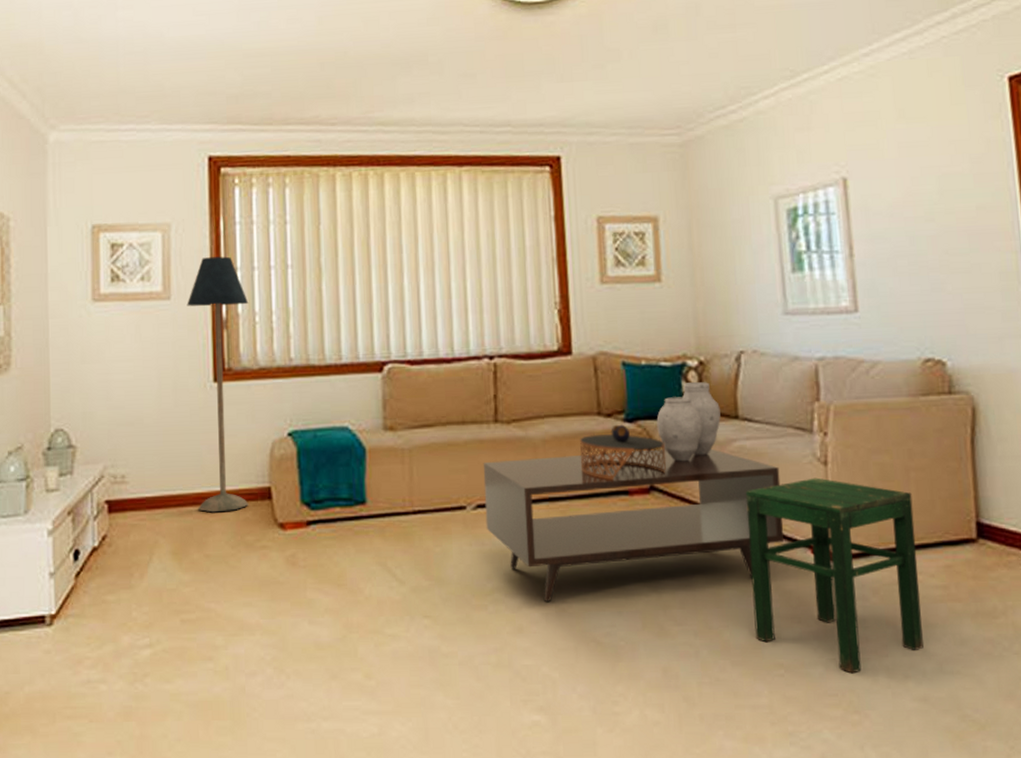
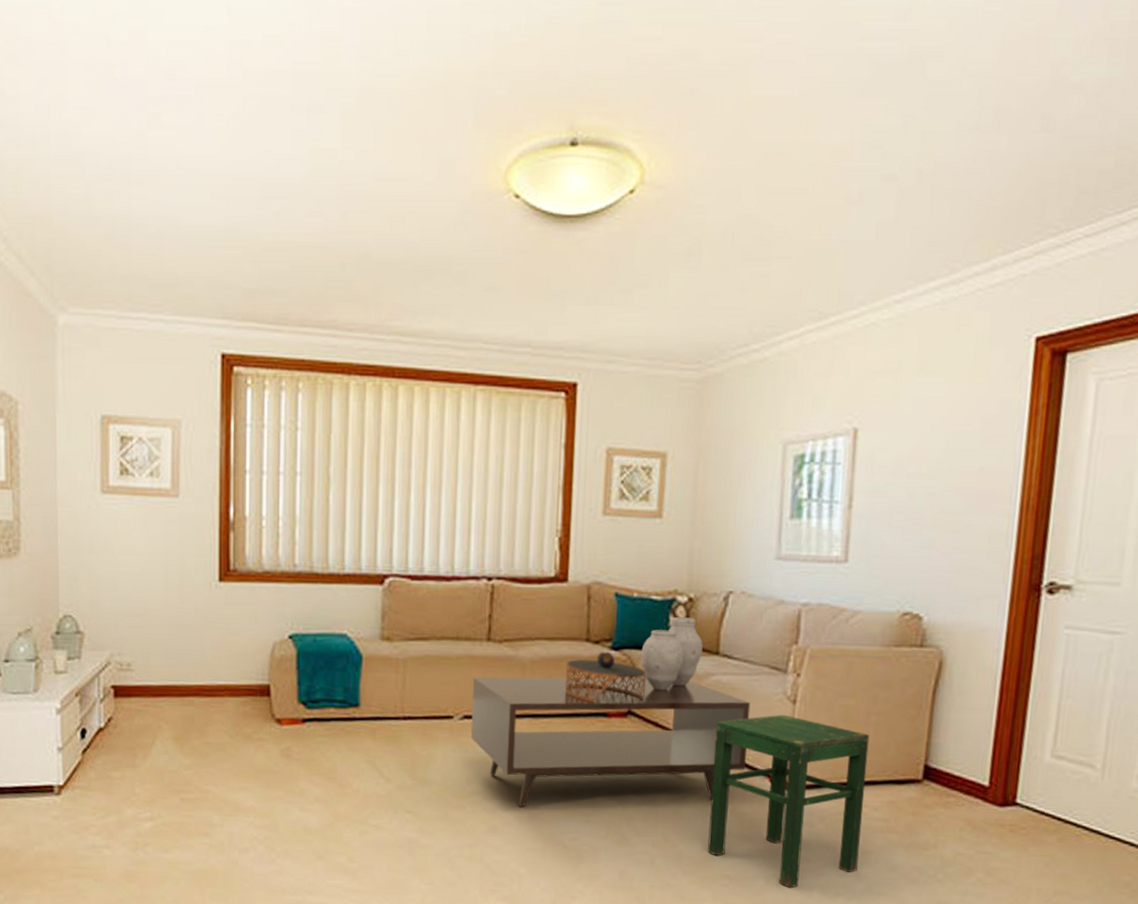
floor lamp: present [187,256,249,513] -> none [195,458,256,705]

